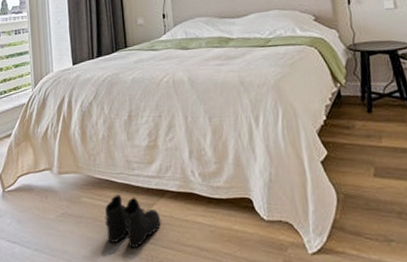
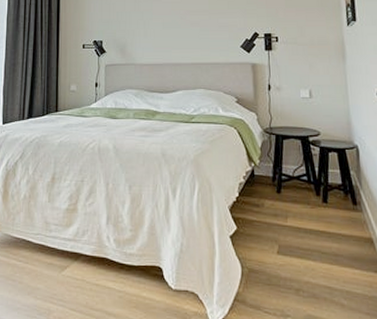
boots: present [105,195,161,248] -> none [17,255,73,309]

